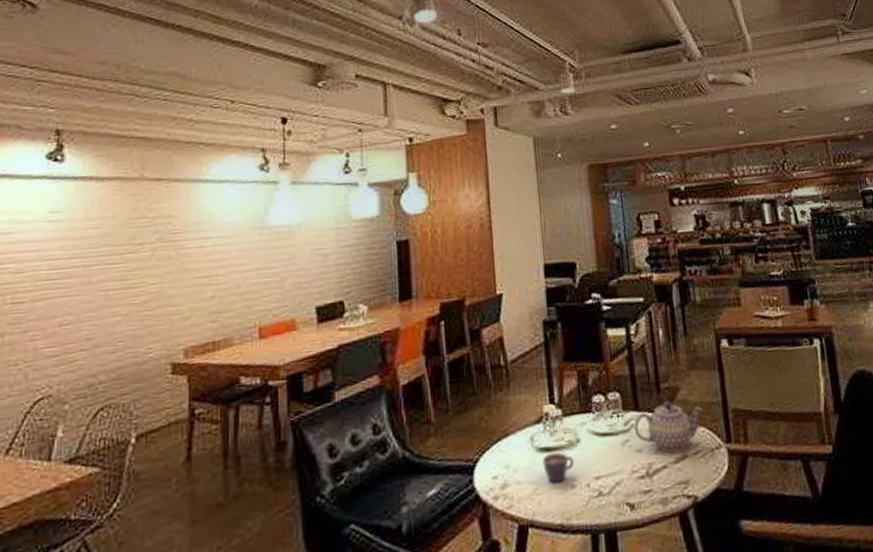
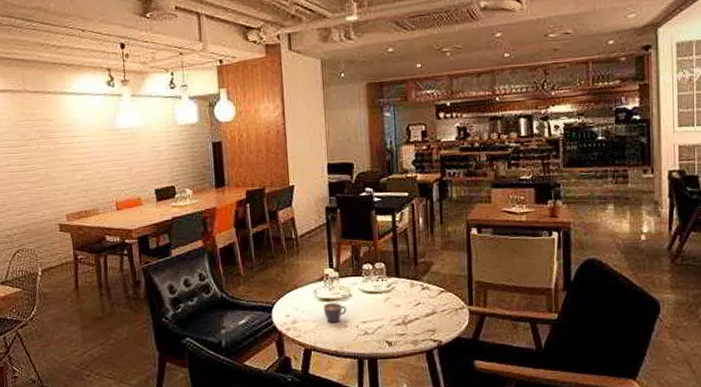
teapot: present [633,401,703,453] -> none [394,272,452,309]

